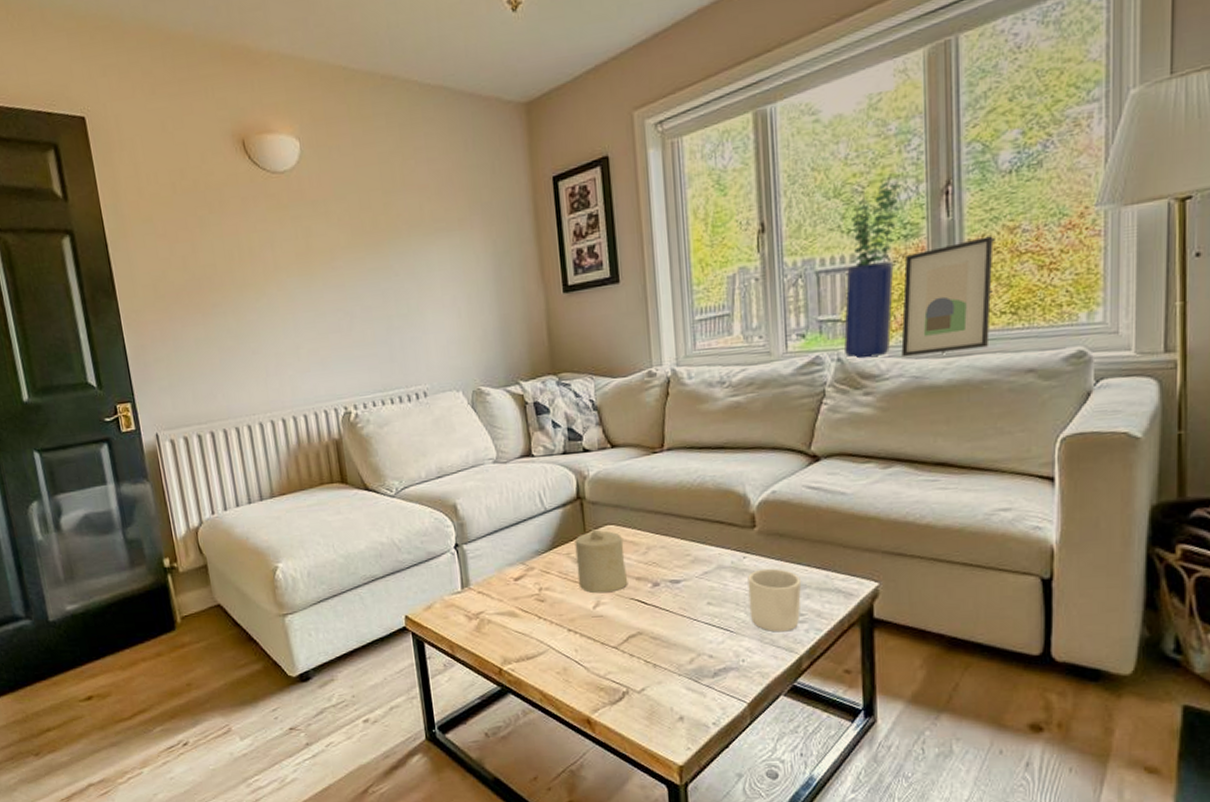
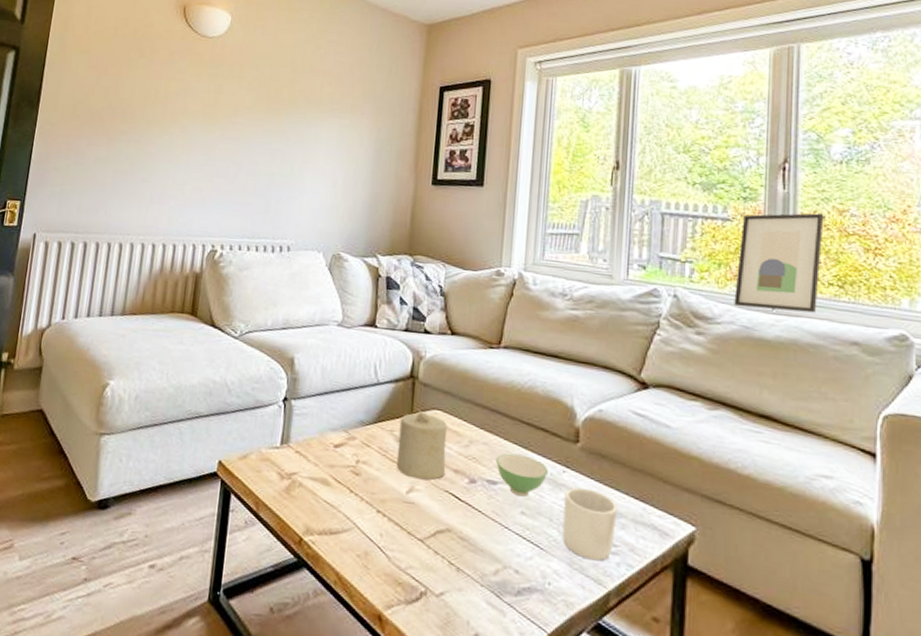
bowl: none [676,550,730,589] -> present [496,453,549,497]
vase: present [844,174,902,358] -> none [681,143,744,300]

